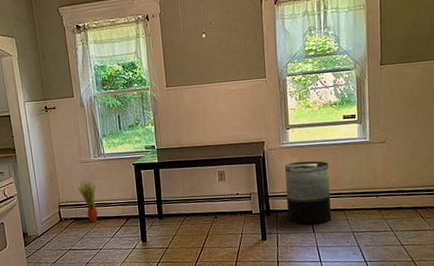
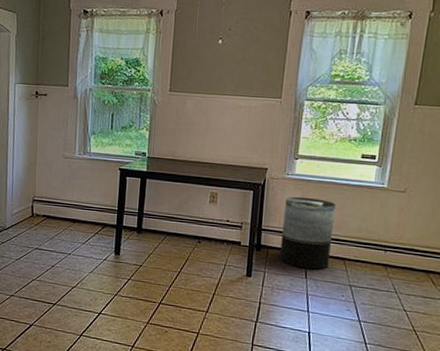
potted plant: present [77,180,98,223] -> none [56,176,76,224]

